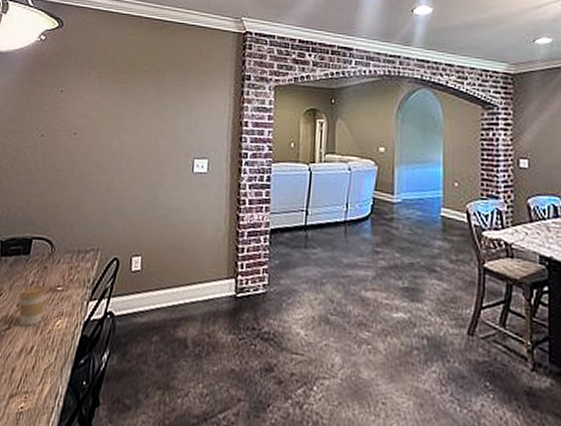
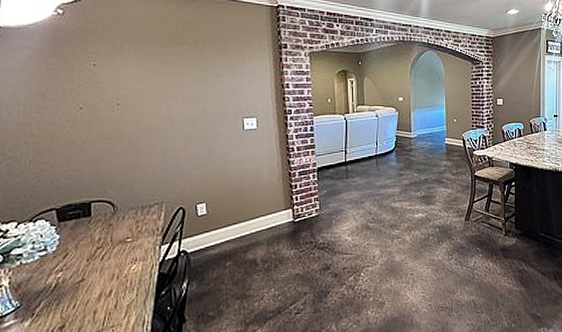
coffee cup: present [19,285,48,326] -> none [87,240,117,276]

